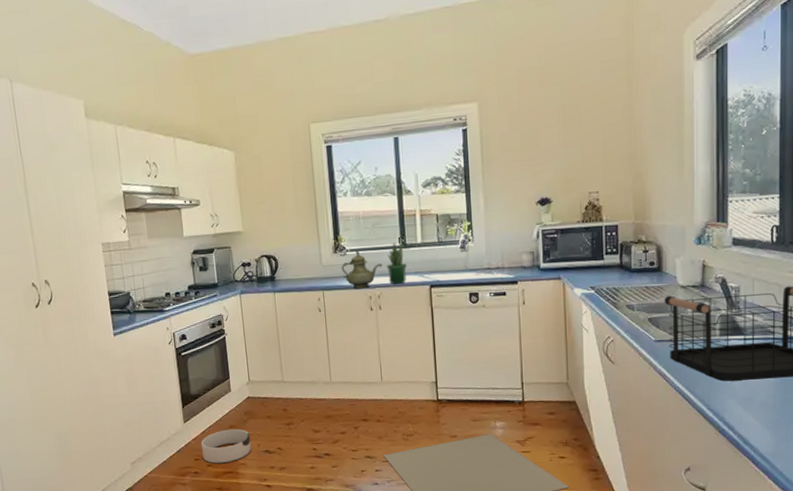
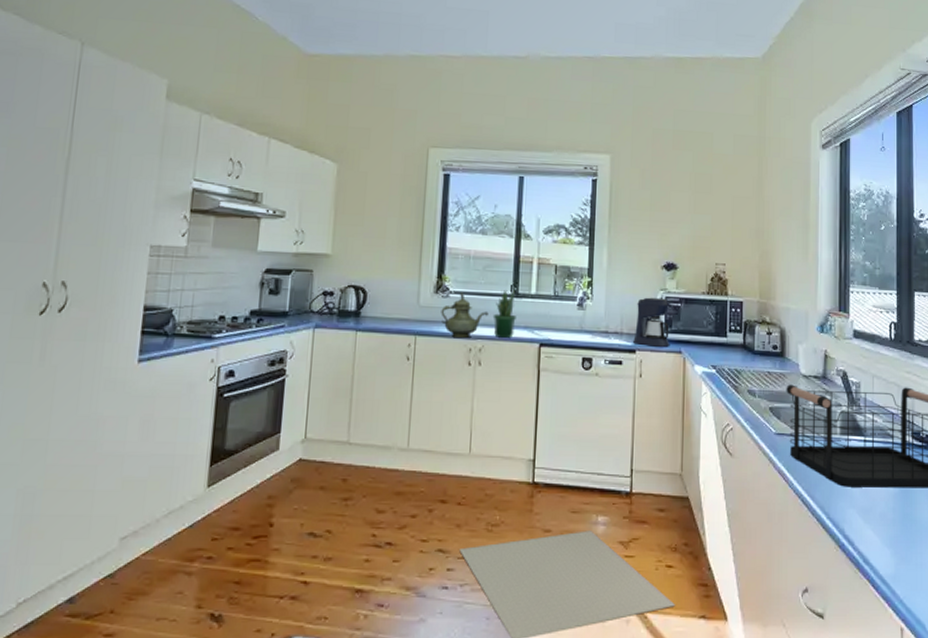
pet bowl: present [200,428,251,464] -> none [222,500,293,548]
coffee maker: none [514,231,550,277] -> present [633,297,670,348]

